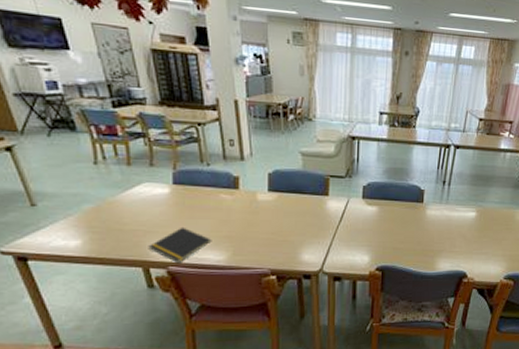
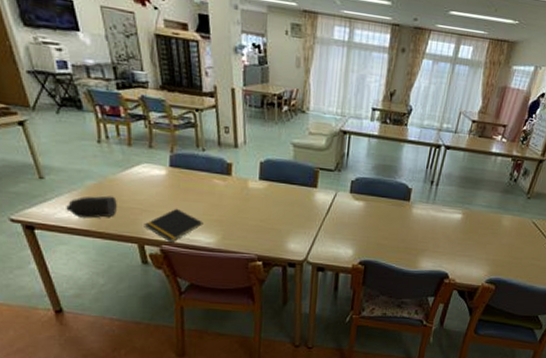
atomizer: none [62,219,118,244] -> present [66,195,117,218]

